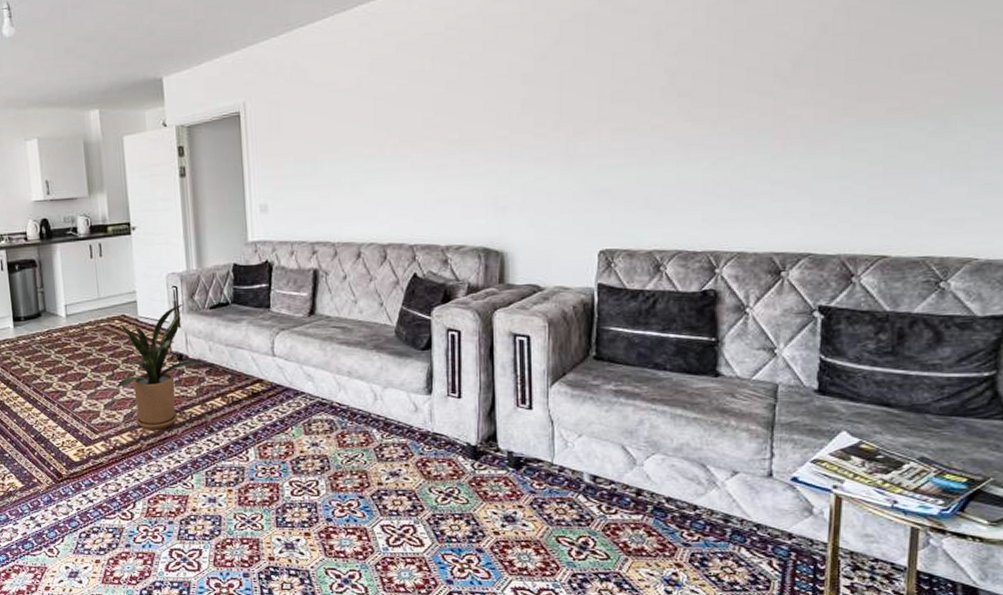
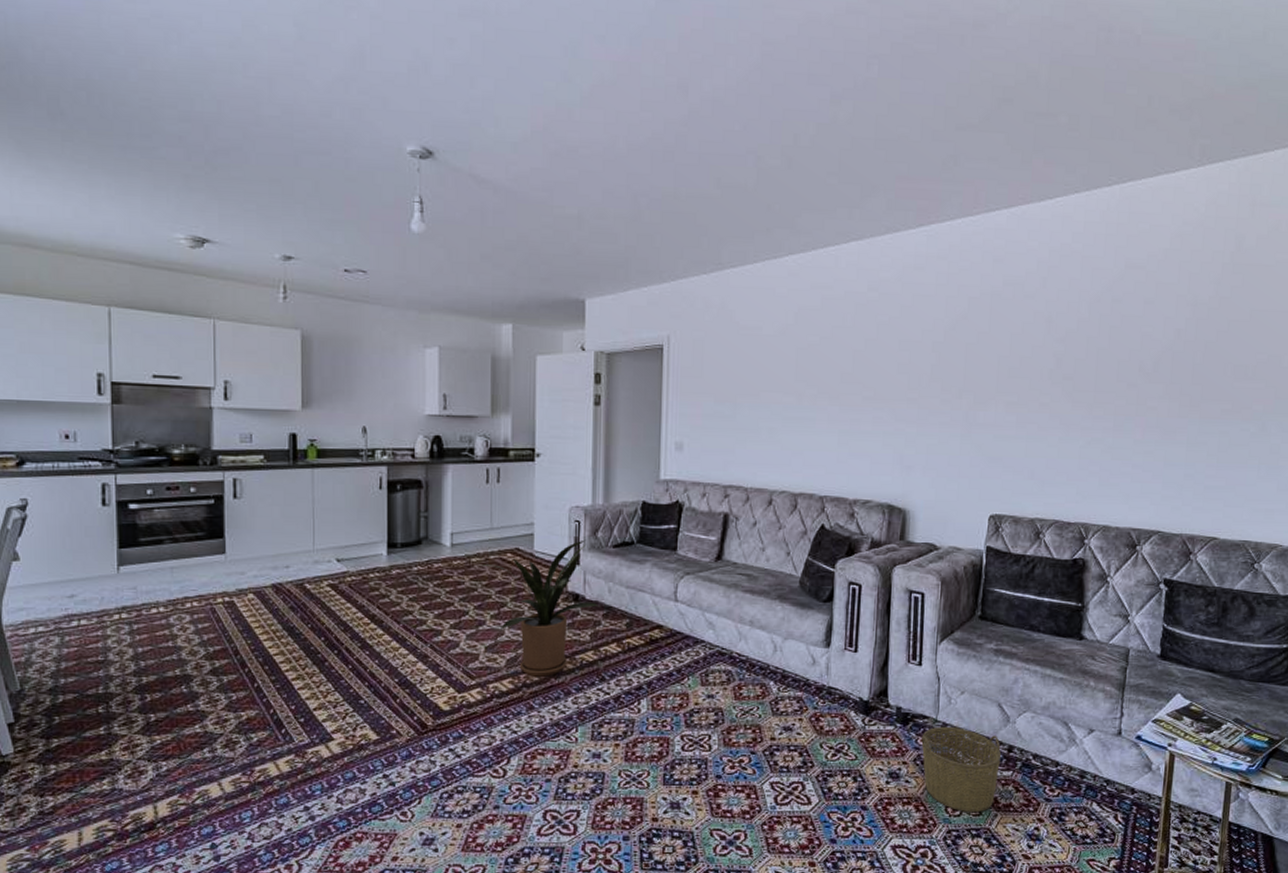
basket: none [537,470,629,557] -> present [921,726,1002,813]

